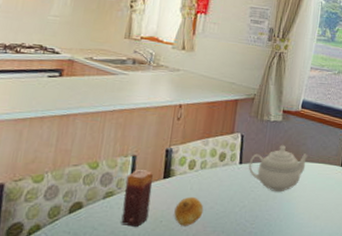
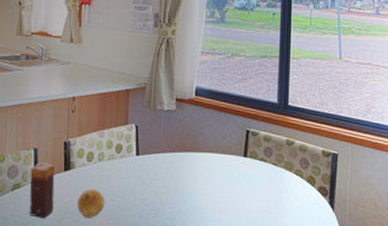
teapot: present [248,145,308,192] -> none [145,135,207,185]

